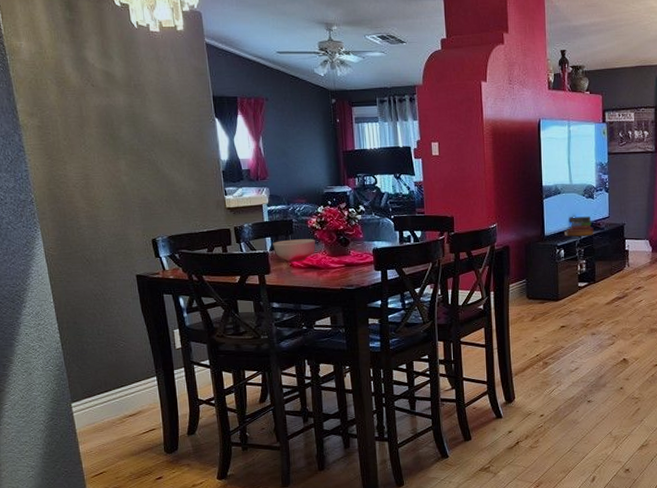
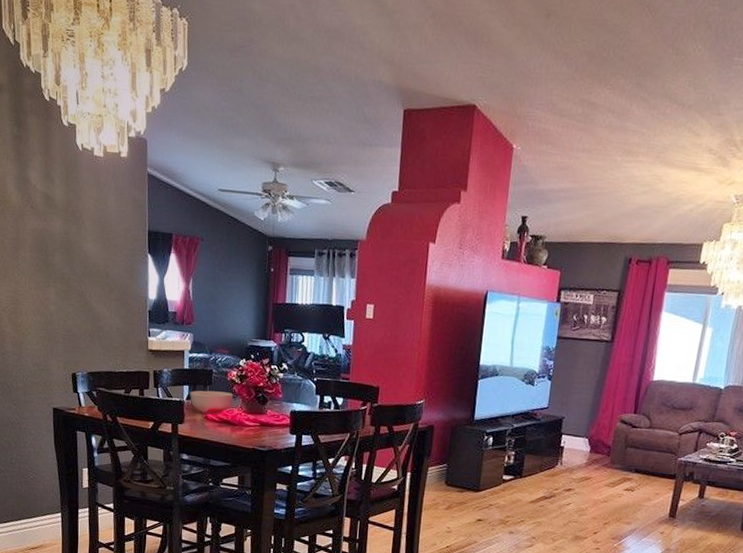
books: present [565,216,594,237] -> none [496,402,529,426]

